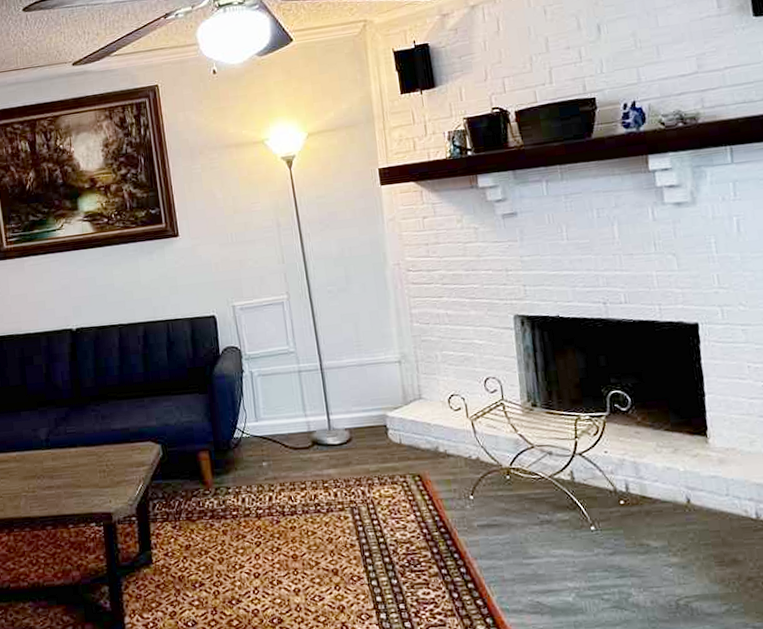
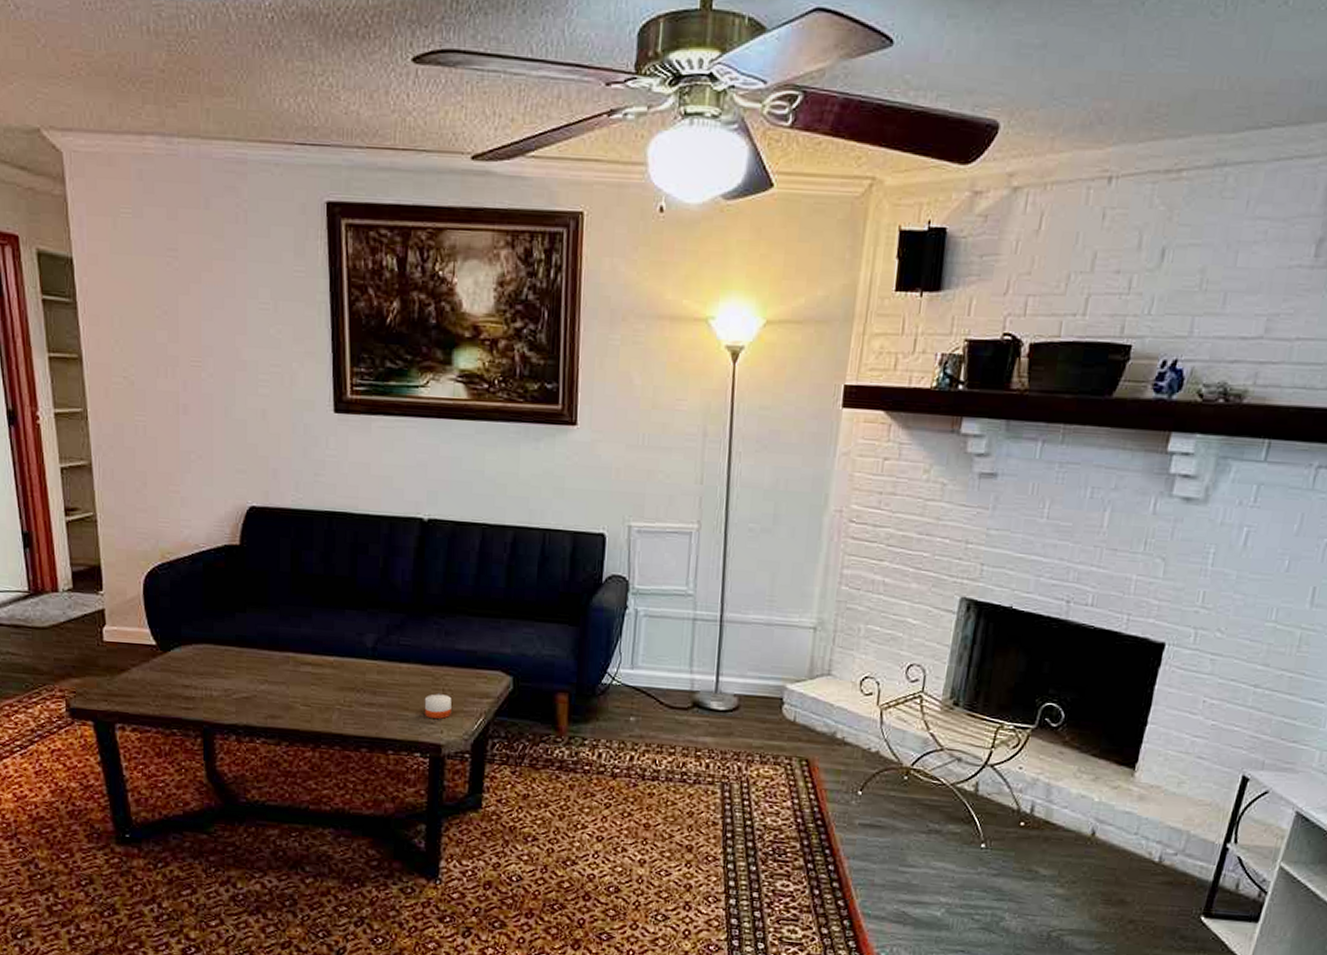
candle: none [92,469,116,492] -> present [424,694,452,720]

